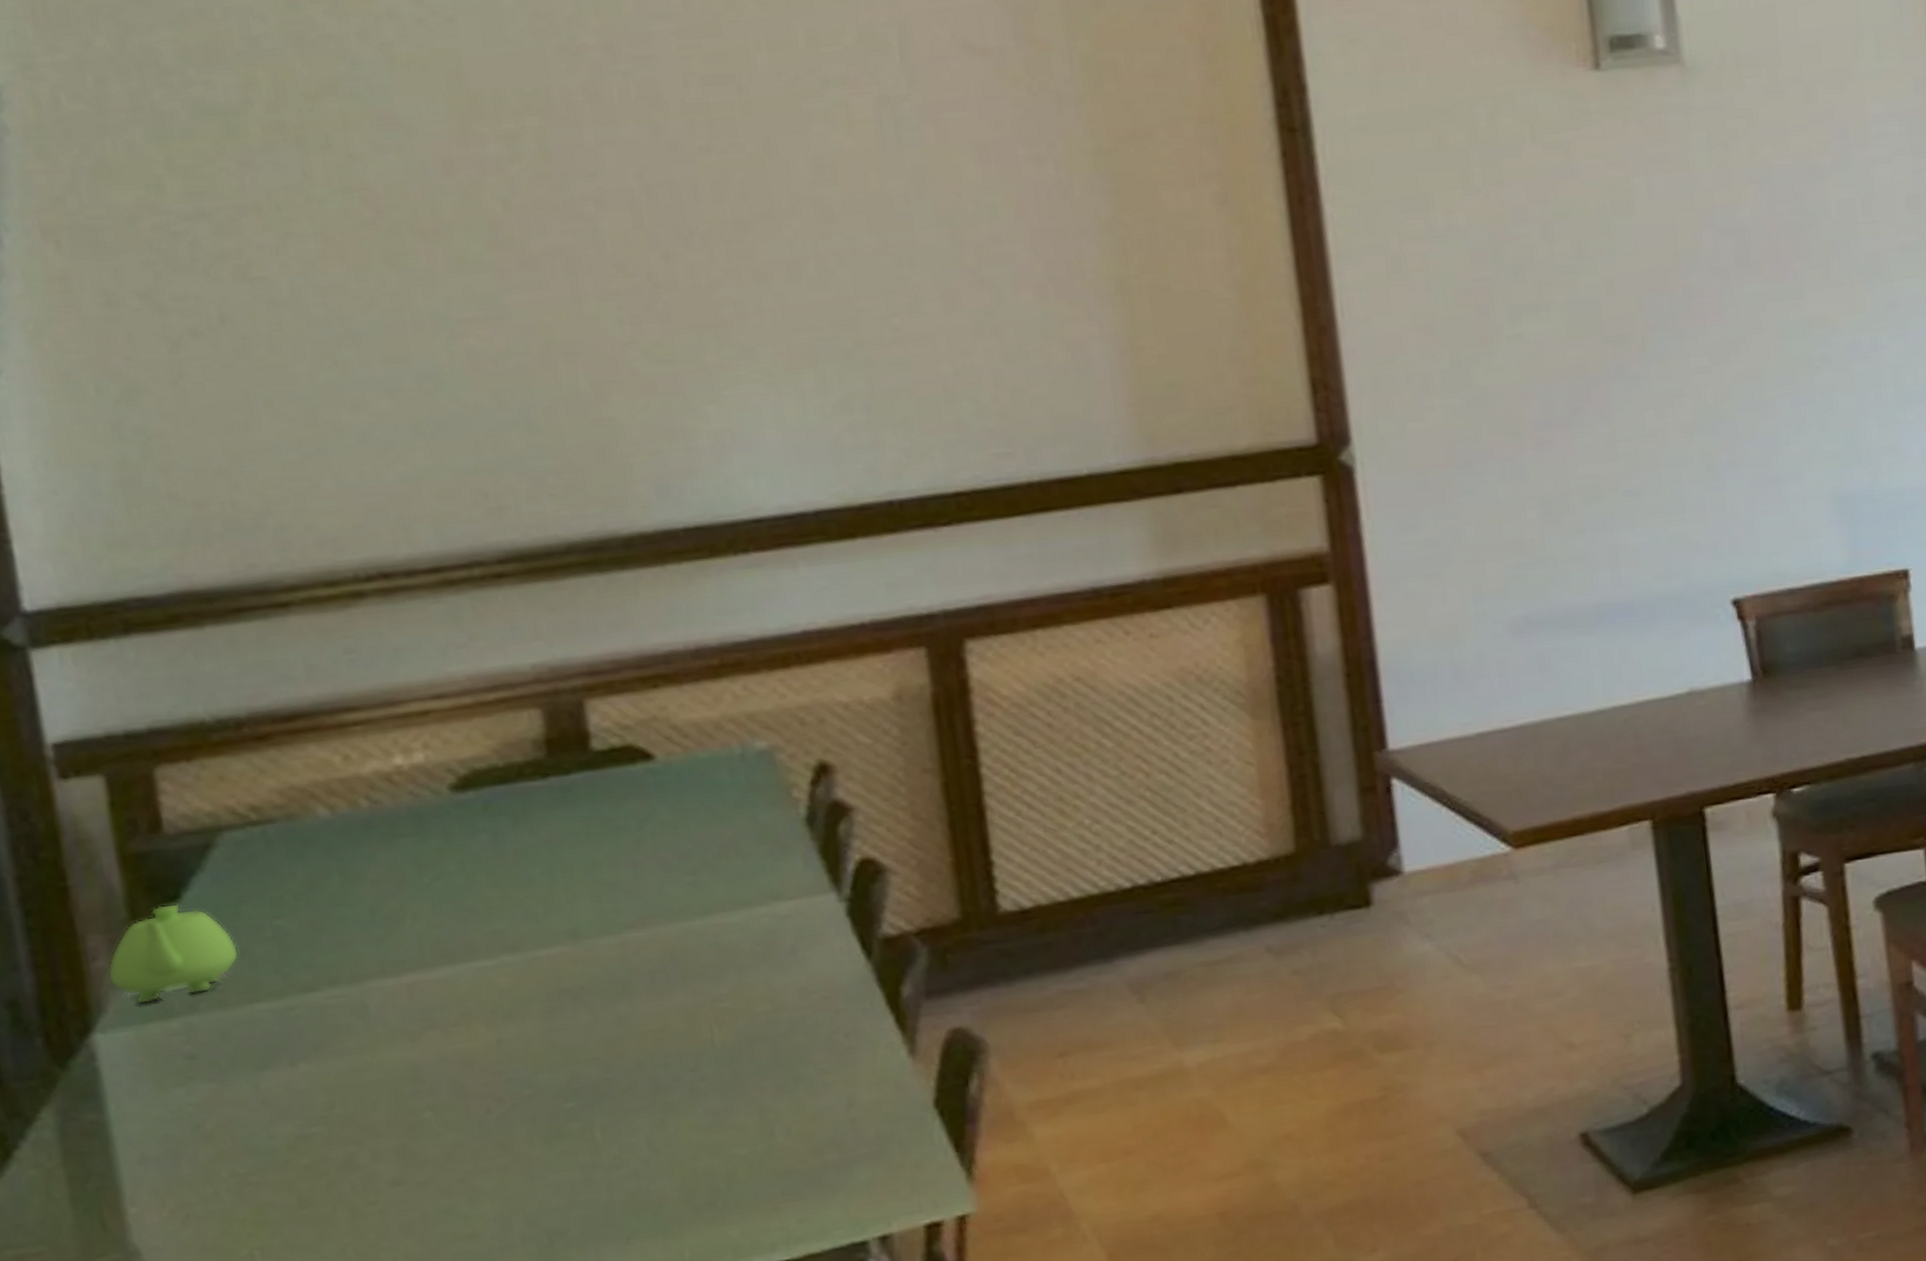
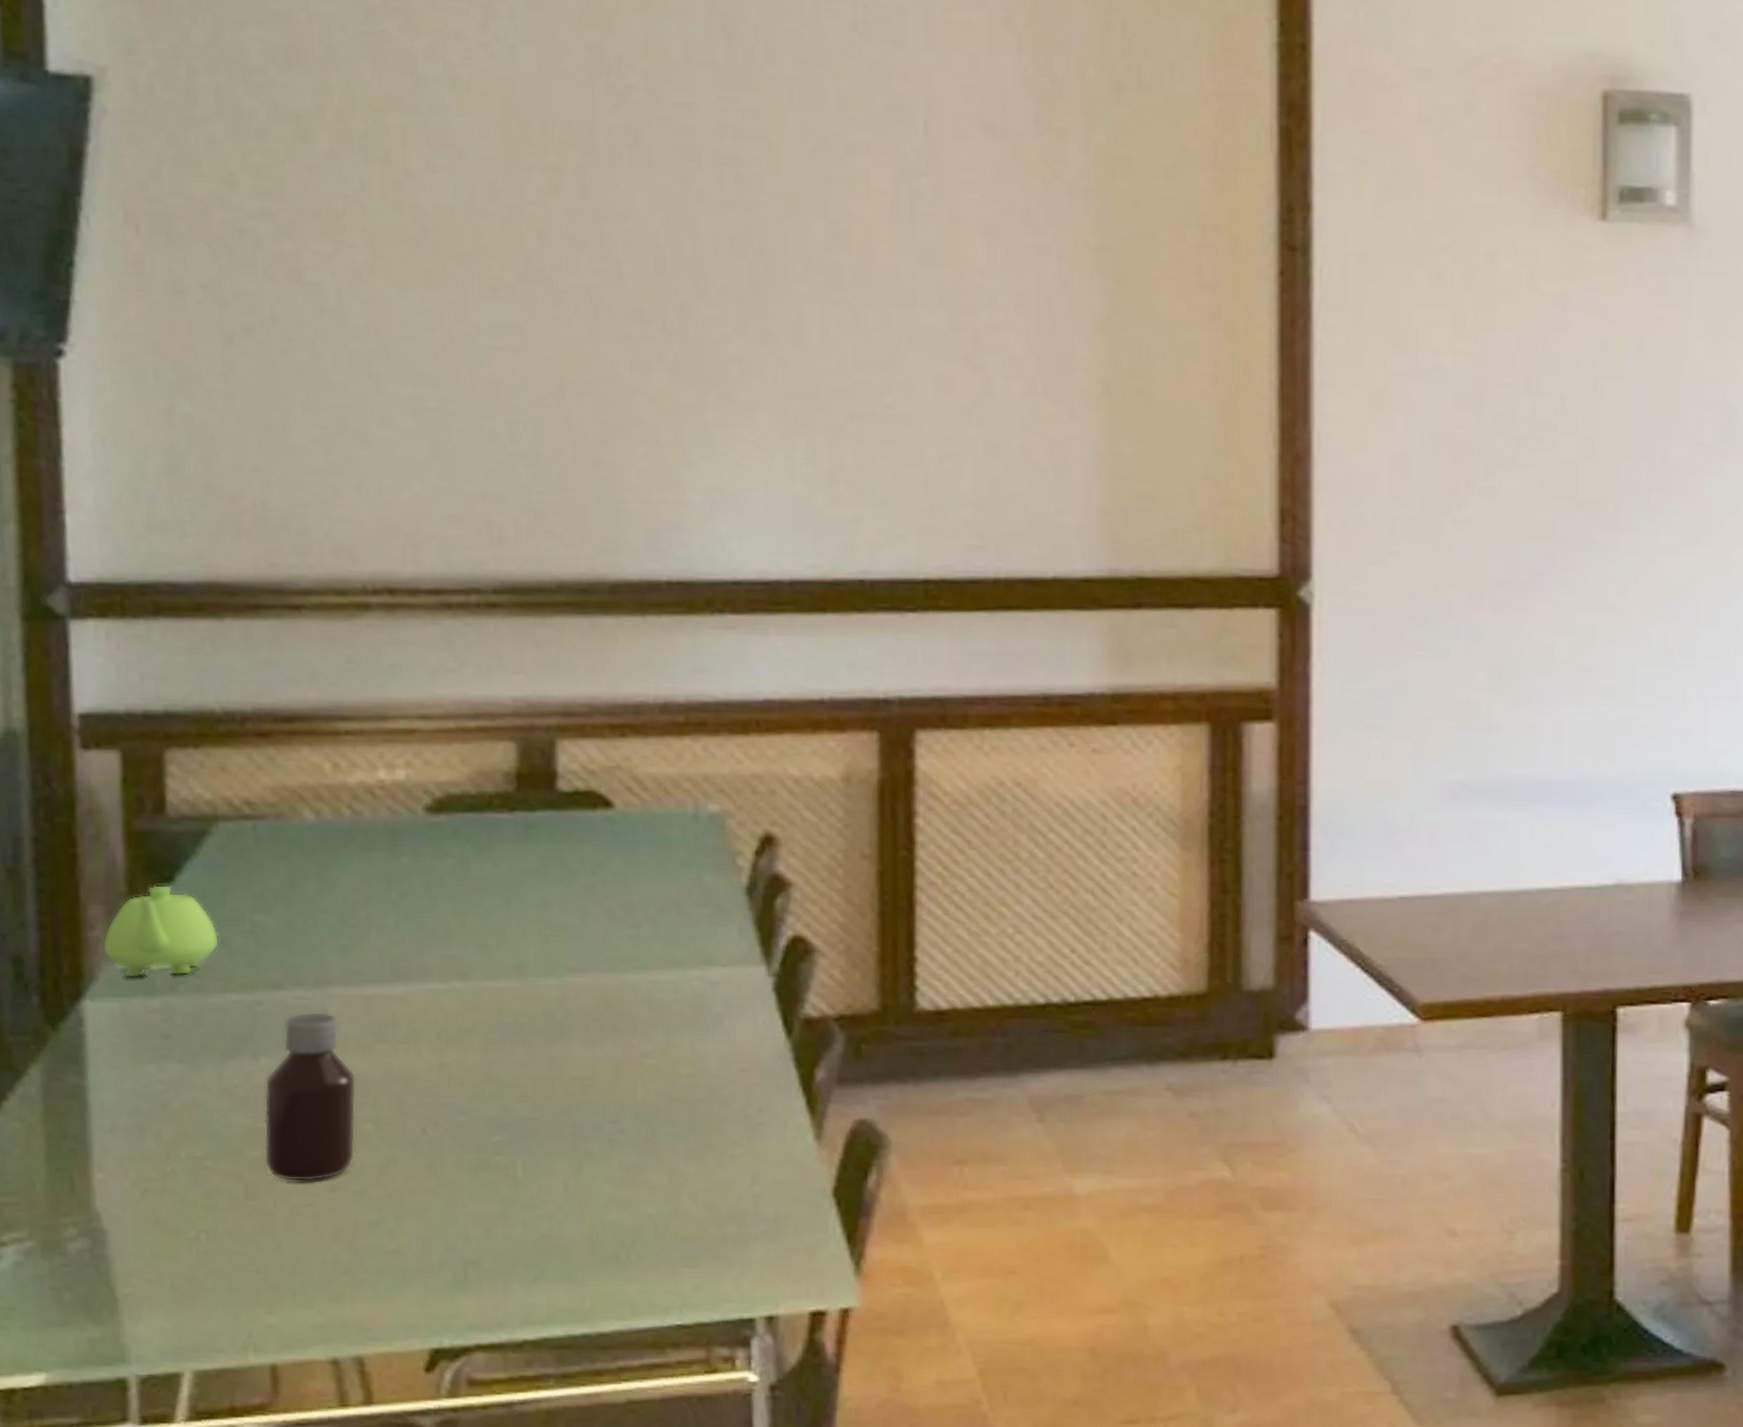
bottle: none [306,1007,417,1184] -> present [263,1012,357,1182]

